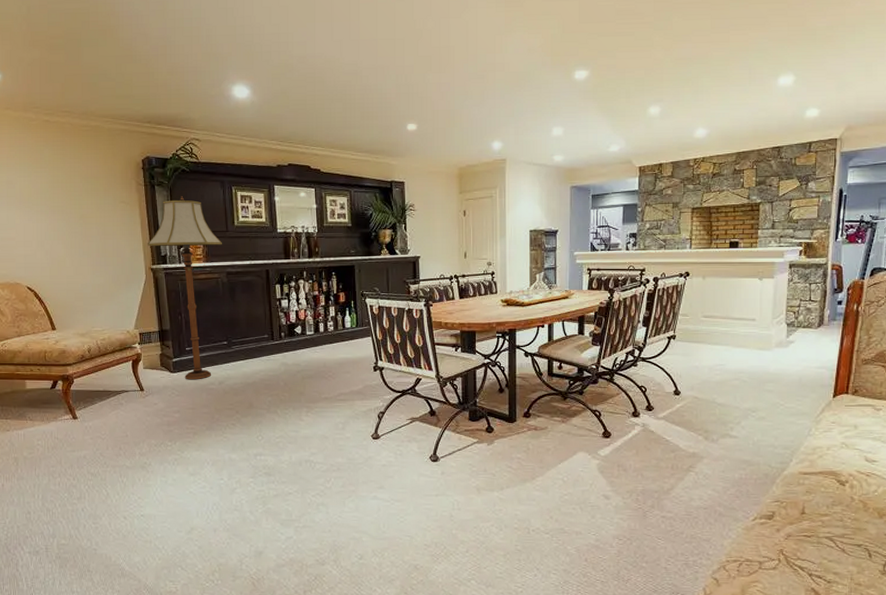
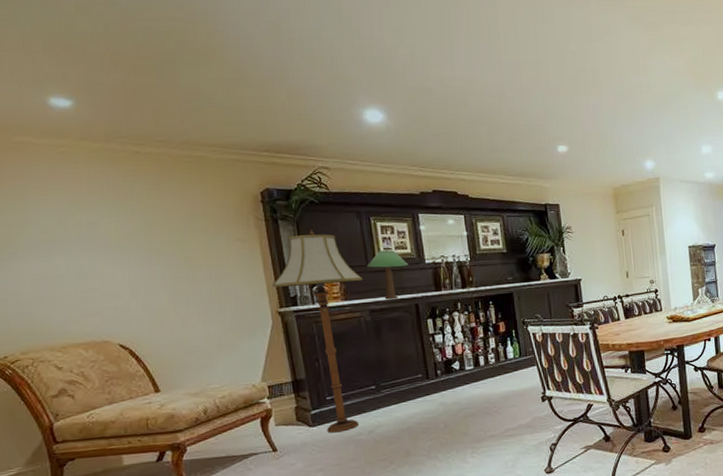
table lamp: none [226,217,262,264] -> present [366,249,408,300]

